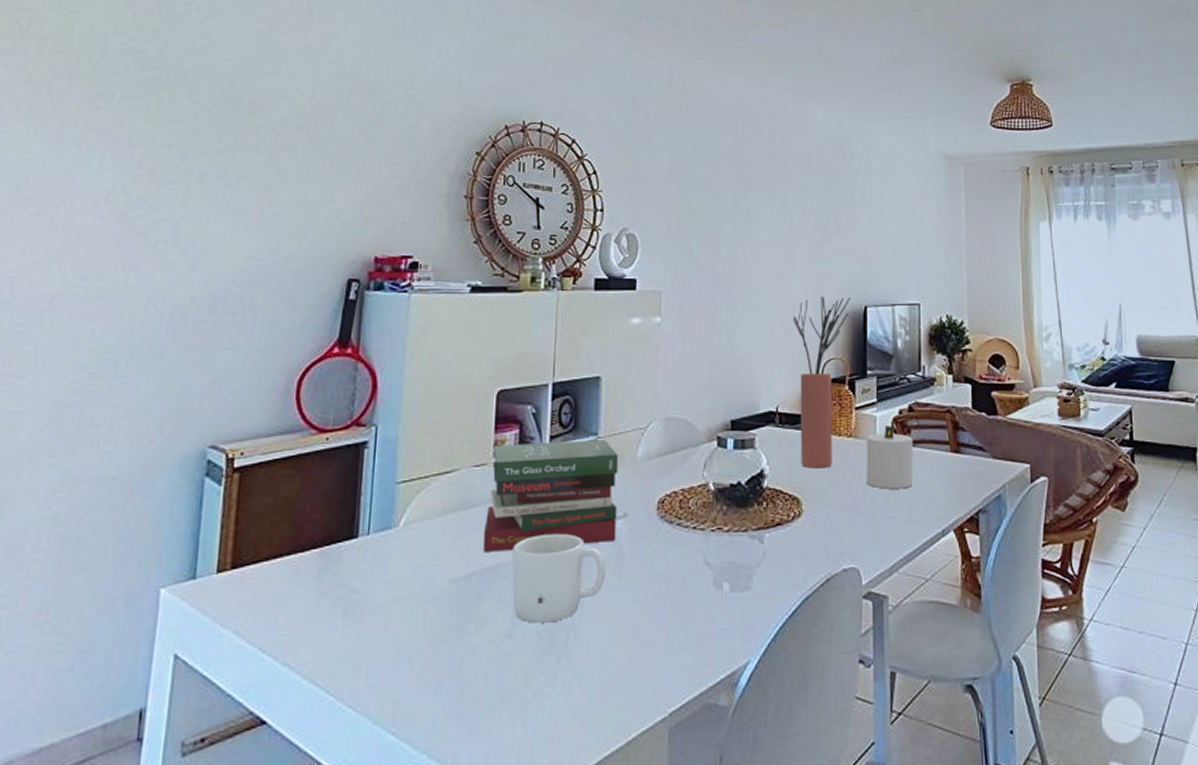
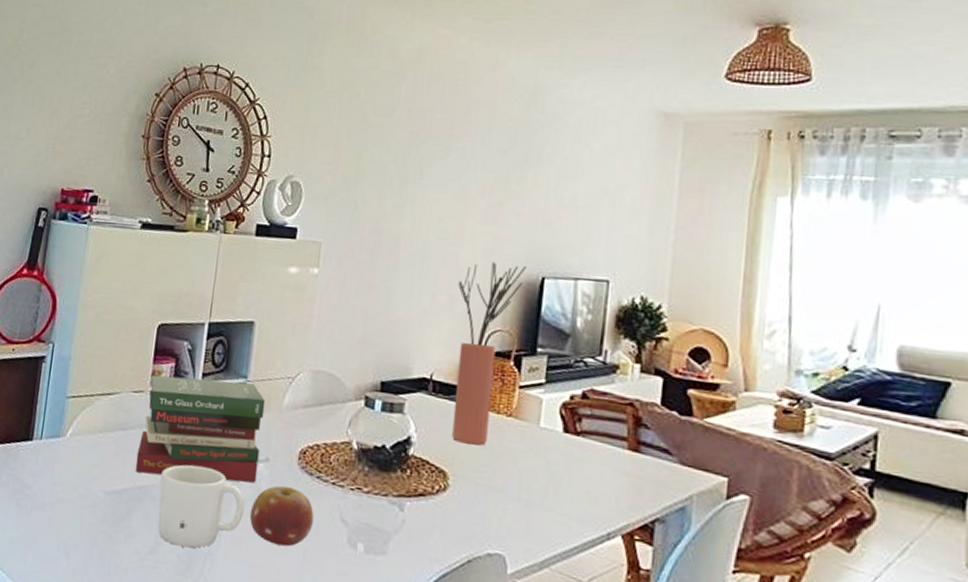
fruit: none [612,538,678,601] -> present [249,485,314,547]
candle: present [866,426,914,489] -> none [523,410,584,482]

